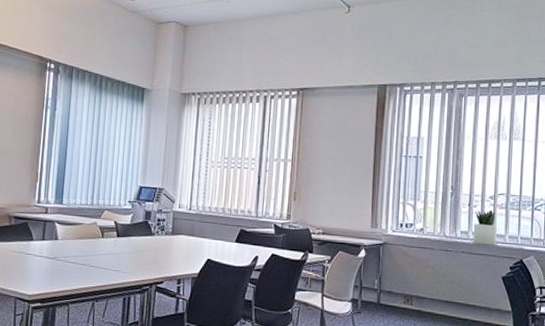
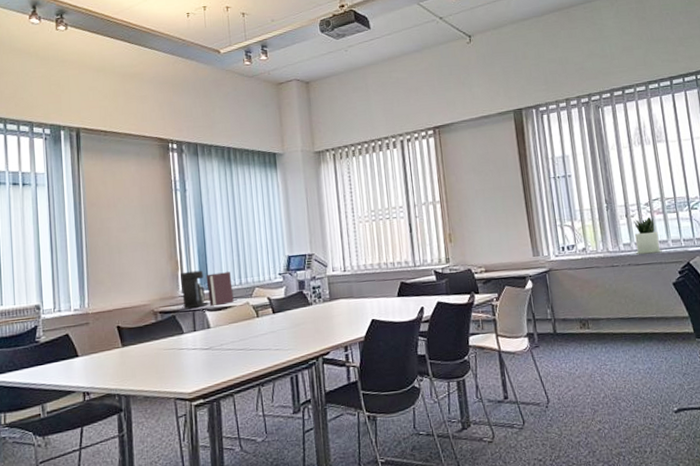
coffee maker: none [36,184,60,220] -> present [180,270,209,310]
binder: none [60,190,85,221] -> present [206,272,234,307]

